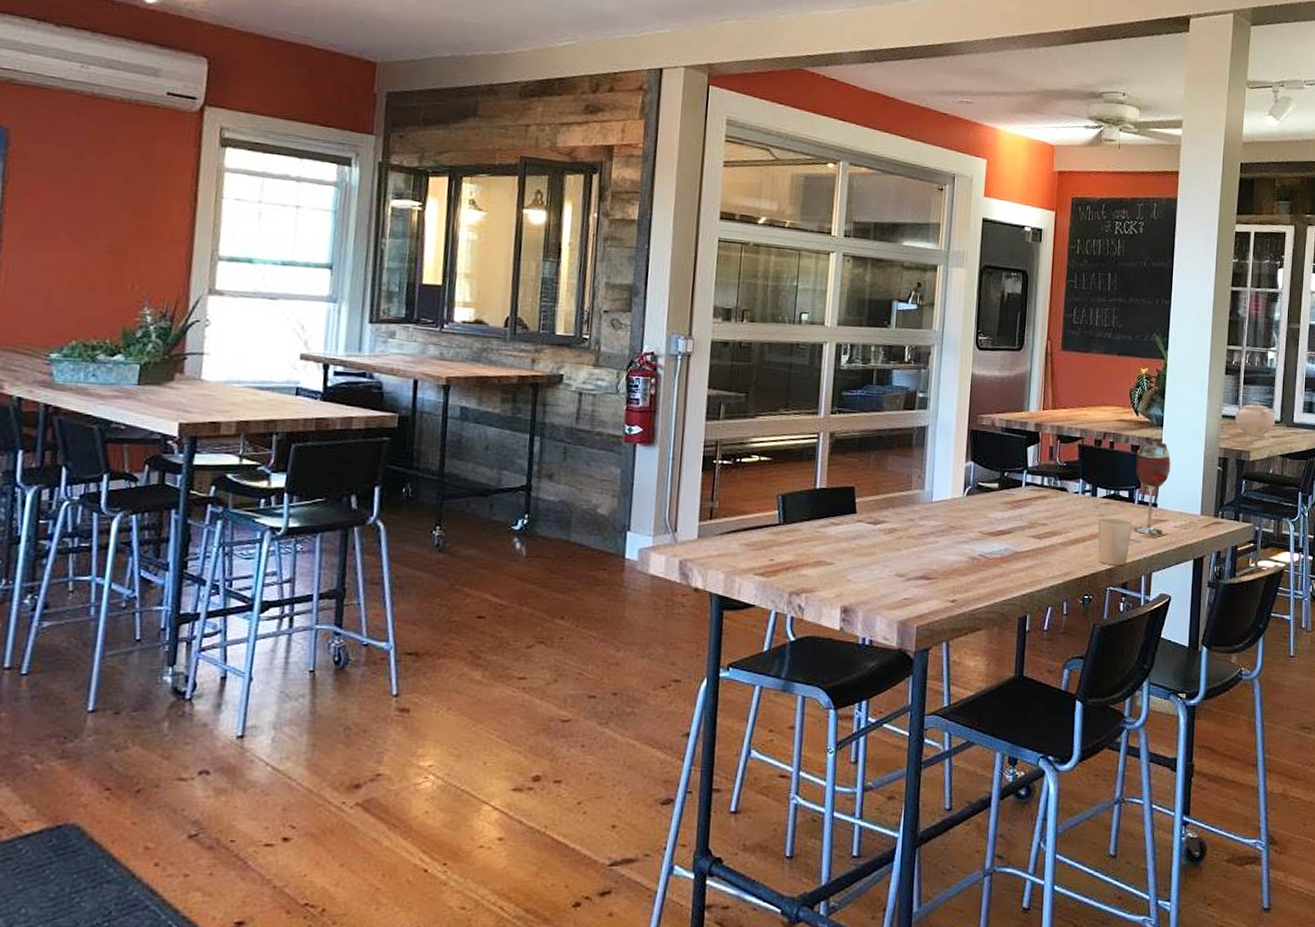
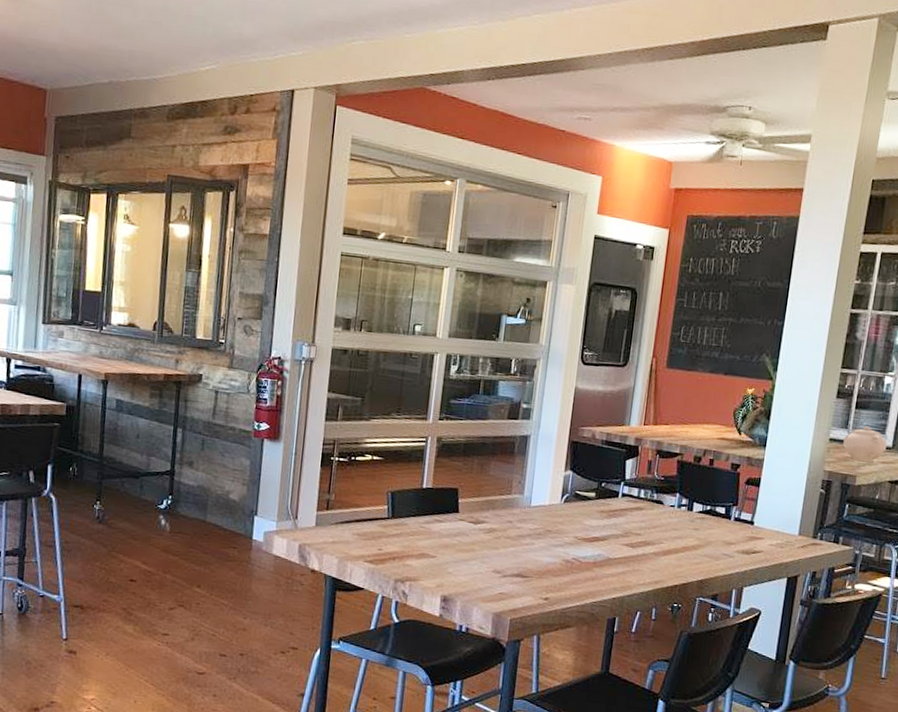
cup: present [1097,518,1132,565] -> none [689,531,727,578]
wineglass: present [1134,441,1171,535] -> none [728,460,772,552]

